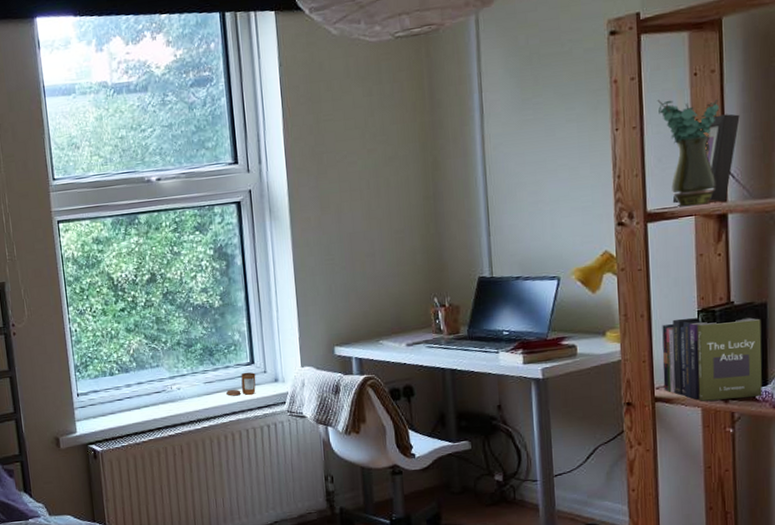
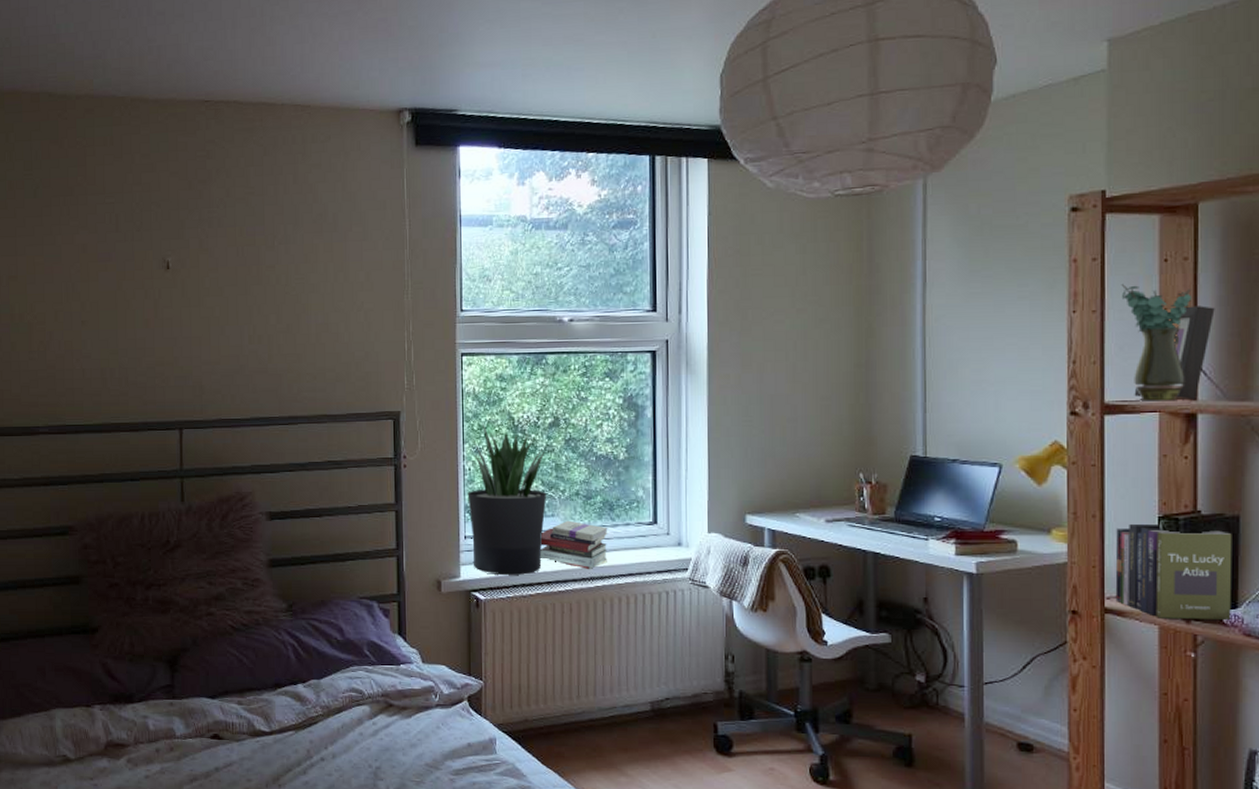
planter: none [75,285,151,427] -> present [467,422,547,575]
books: none [148,369,212,413] -> present [540,520,608,570]
candle: present [226,372,256,396] -> none [624,532,658,557]

